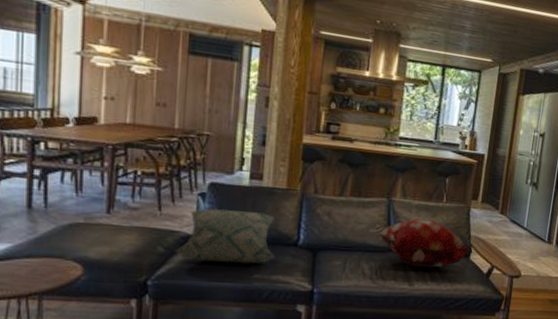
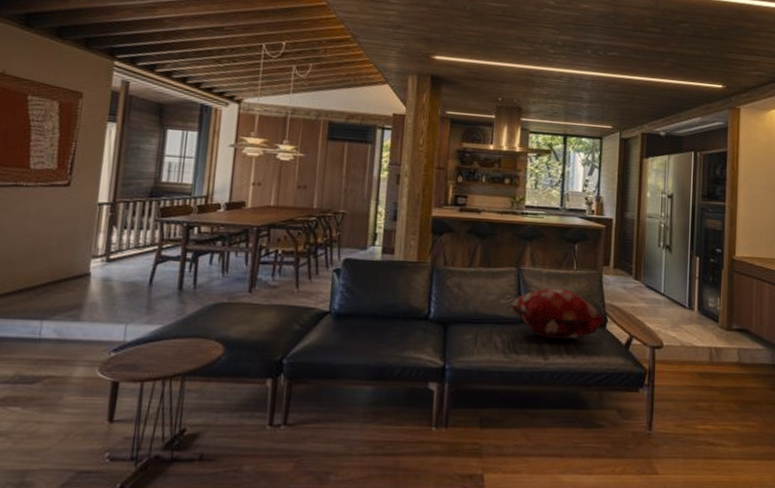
decorative pillow: present [175,208,276,265] -> none [310,284,407,340]

